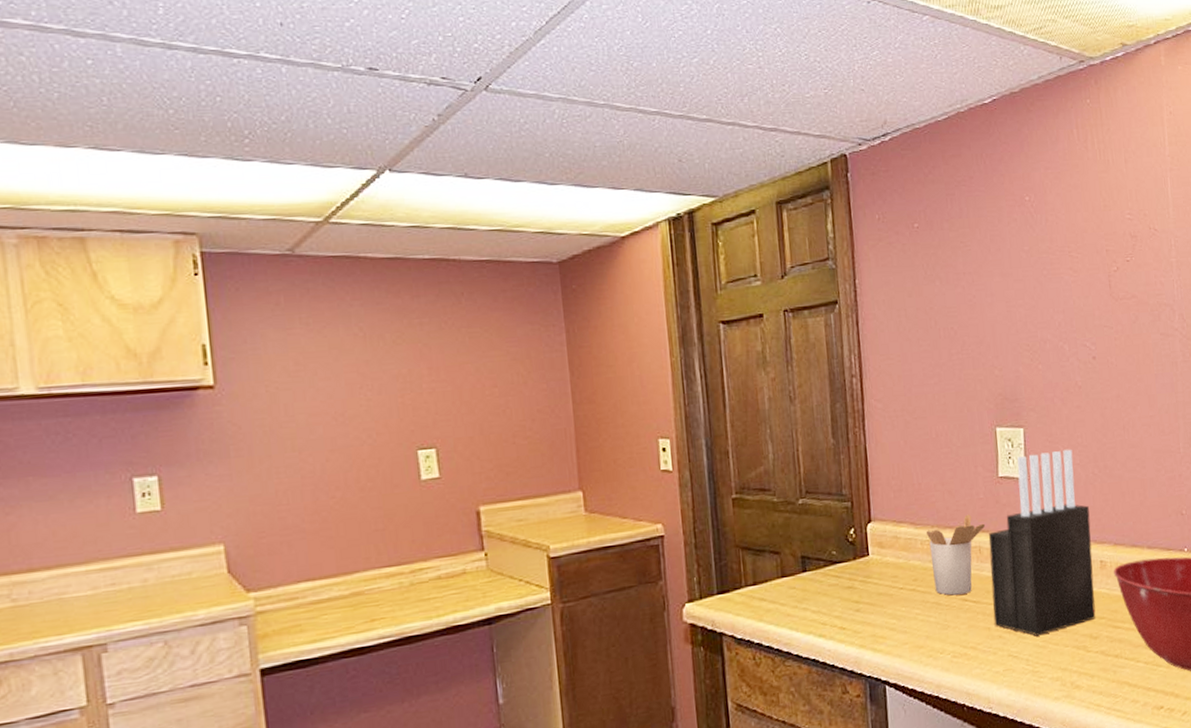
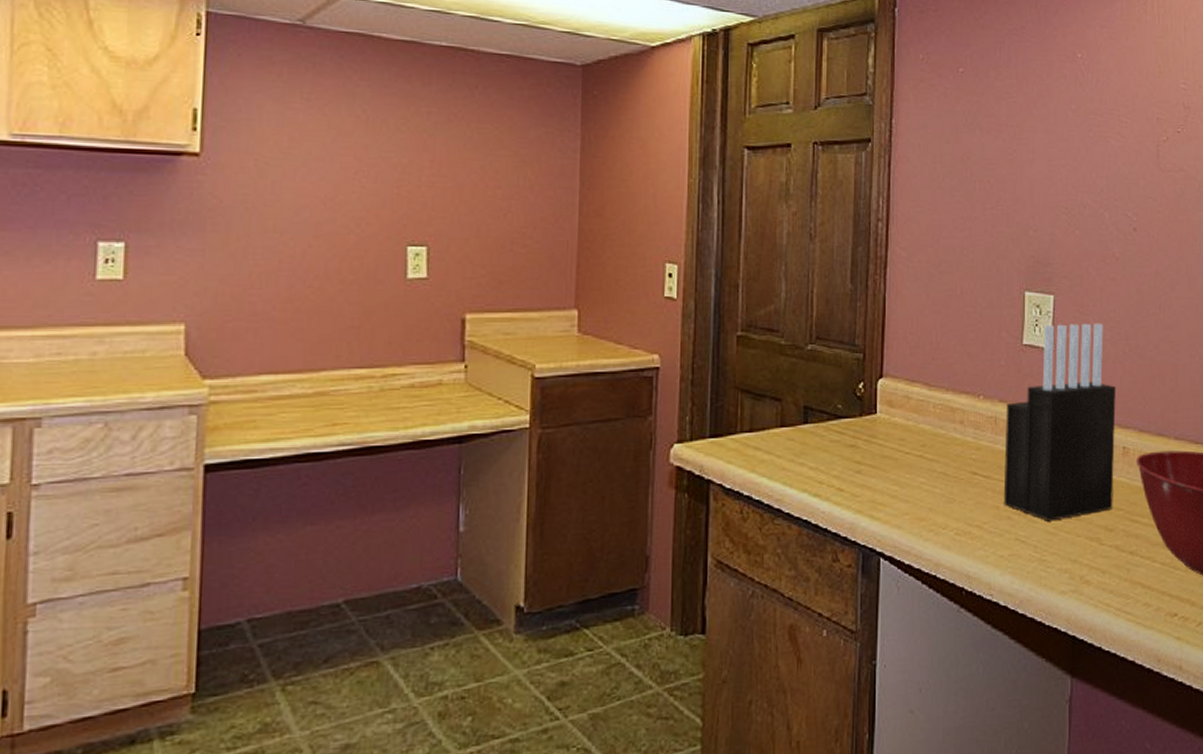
utensil holder: present [926,514,986,596] -> none [939,381,1004,467]

